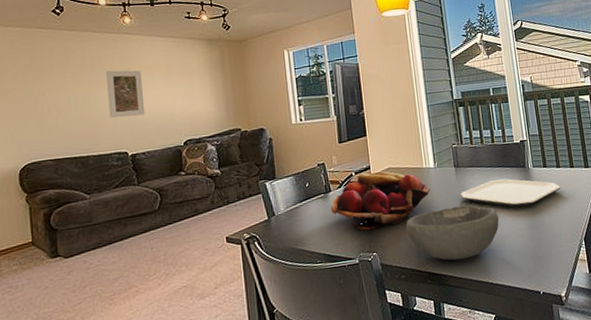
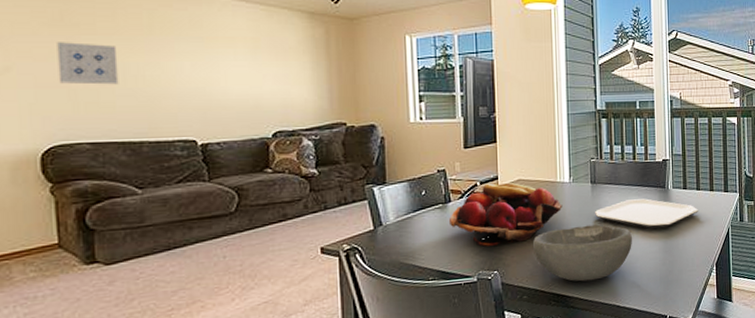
wall art: none [28,81,71,115] -> present [57,42,119,85]
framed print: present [106,70,145,118] -> none [171,38,223,98]

